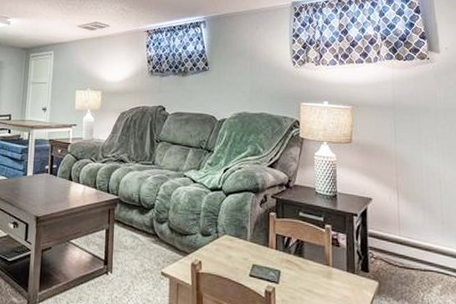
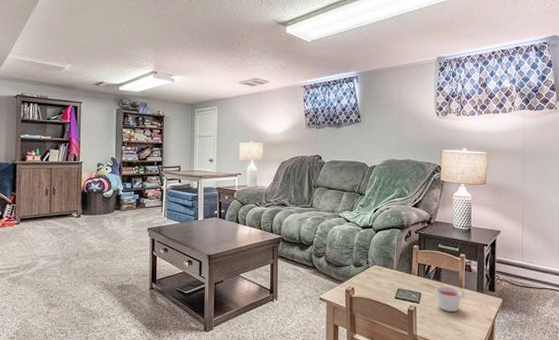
candle: none [297,263,329,296] -> present [435,286,462,312]

